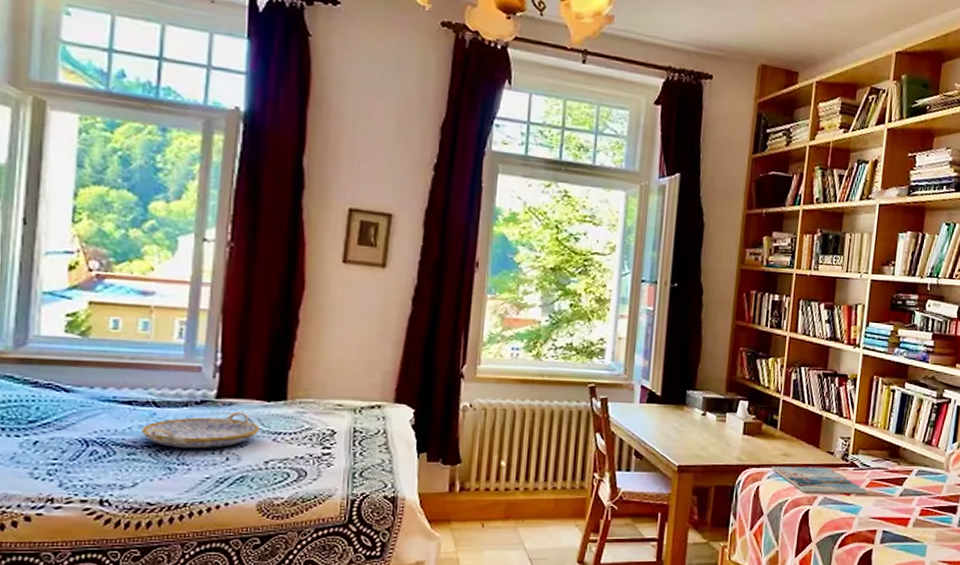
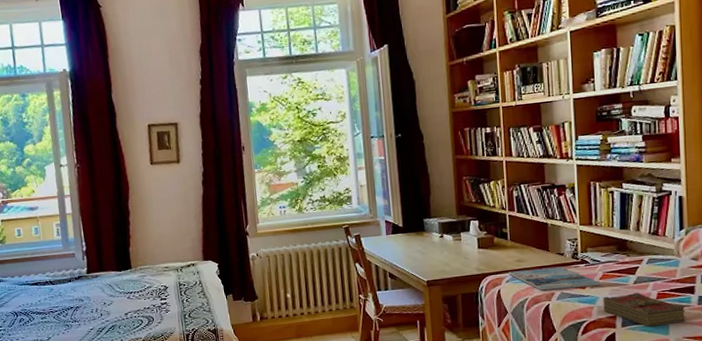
serving tray: present [141,412,260,449] -> none [46,281,118,311]
book: none [864,506,945,546] -> present [603,292,685,327]

